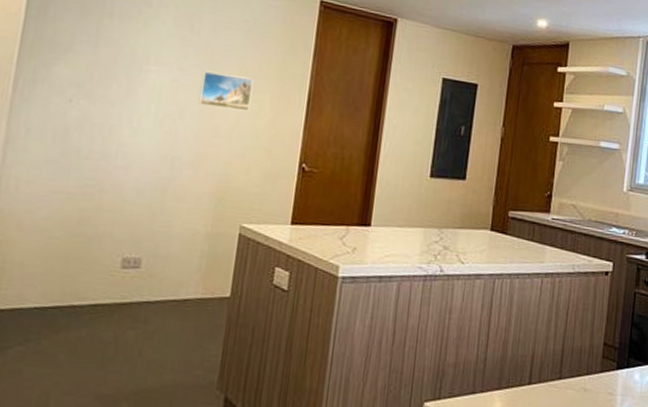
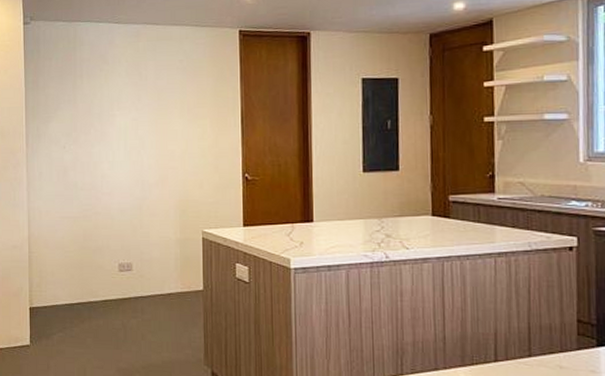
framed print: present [198,70,254,112] -> none [154,107,195,137]

